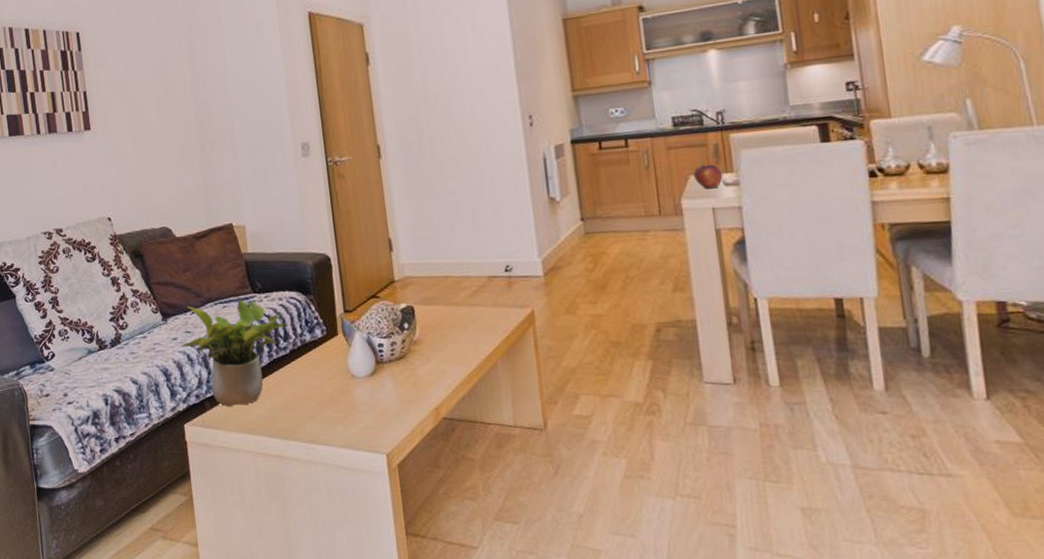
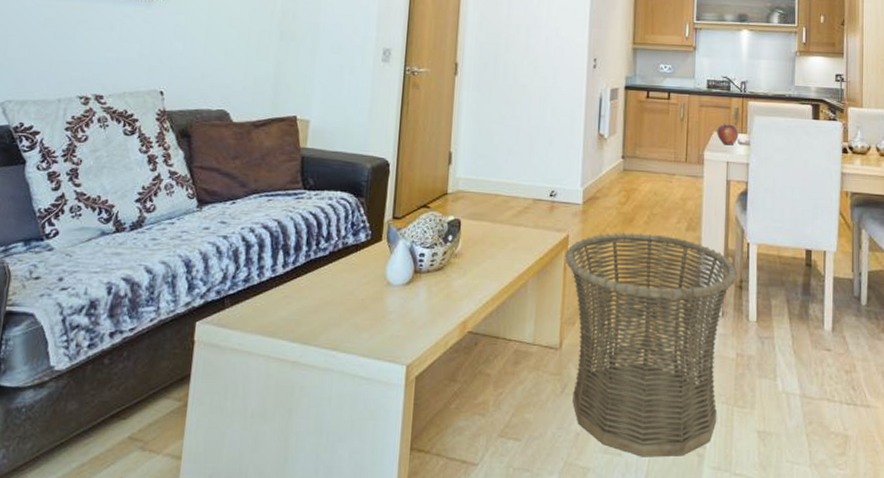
potted plant: present [180,300,288,406] -> none [211,195,333,305]
basket: none [533,299,747,538] -> present [565,233,737,457]

